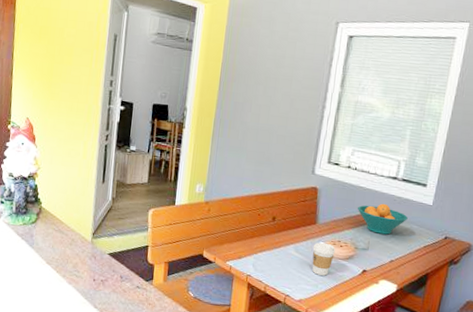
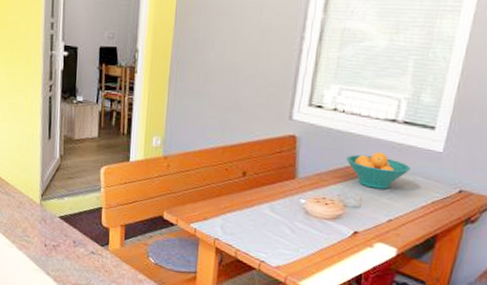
coffee cup: present [312,242,335,276] -> none [291,200,319,239]

